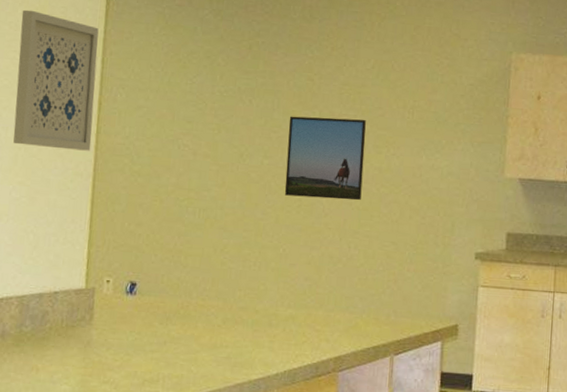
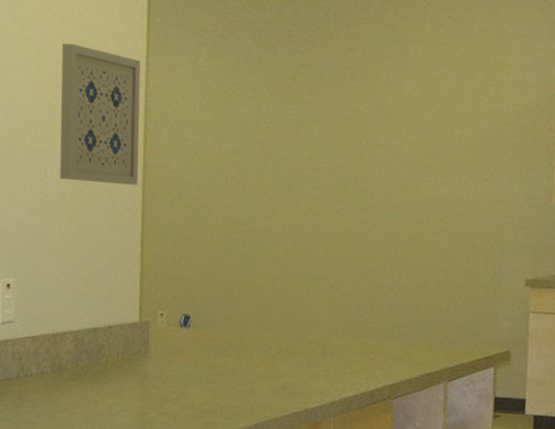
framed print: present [284,116,366,201] -> none [334,146,414,230]

